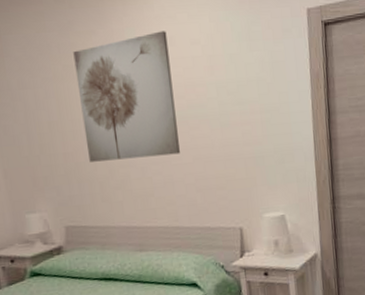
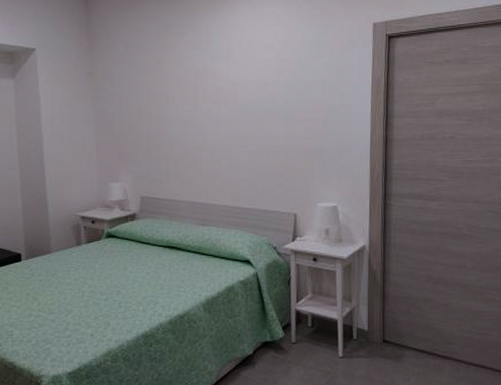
wall art: present [73,31,180,162] -> none [166,36,247,143]

